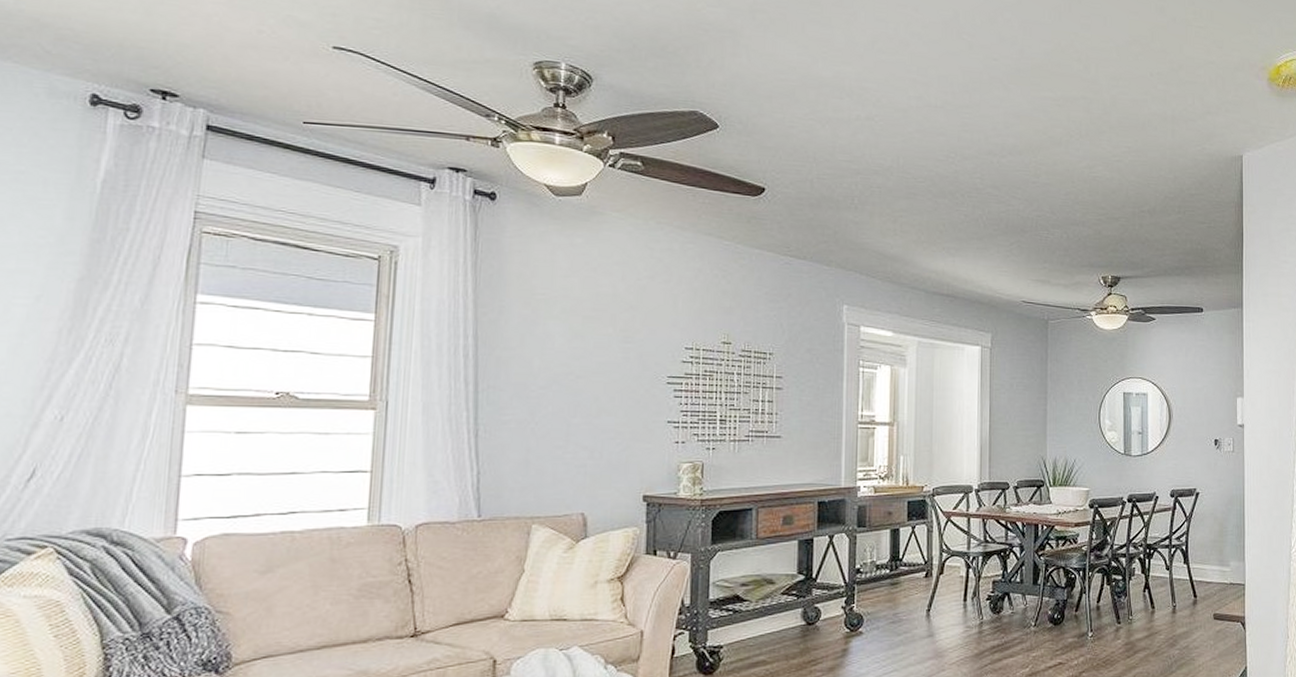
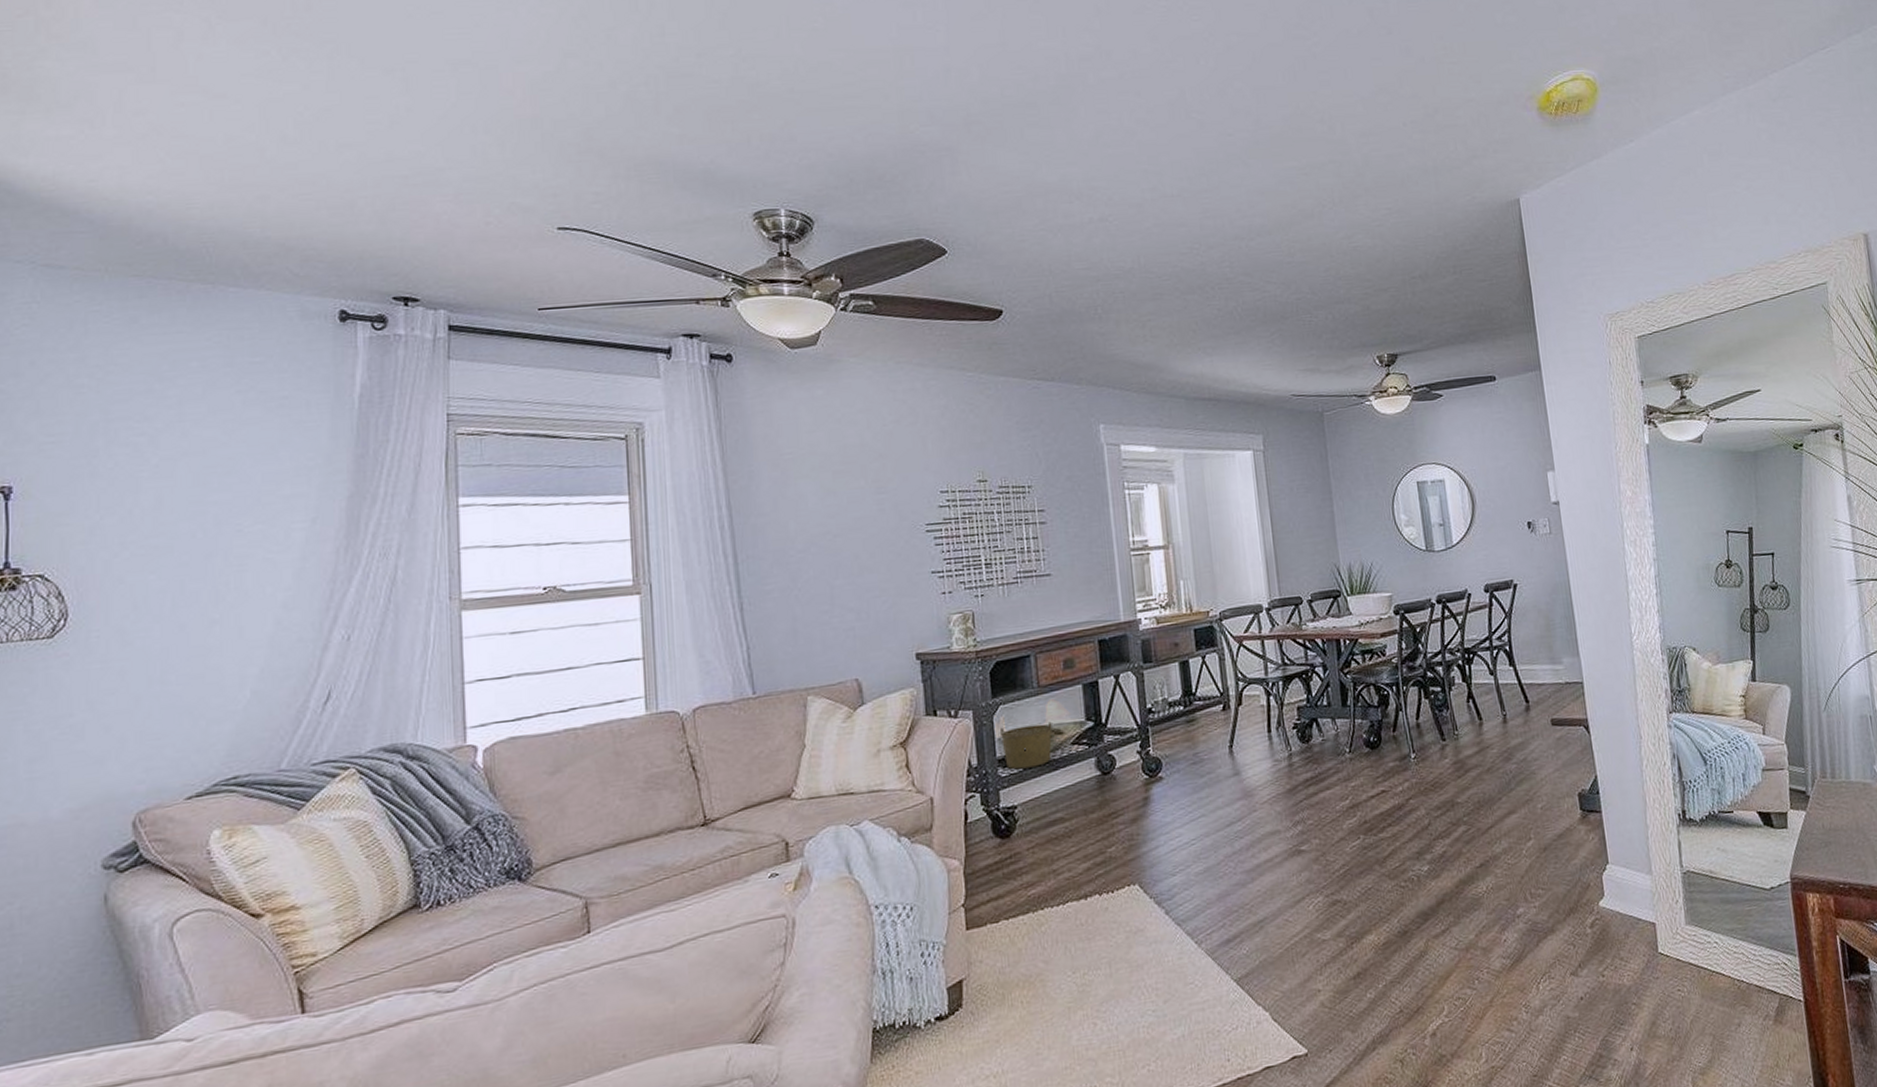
basket: none [715,571,765,613] -> present [1000,721,1052,770]

